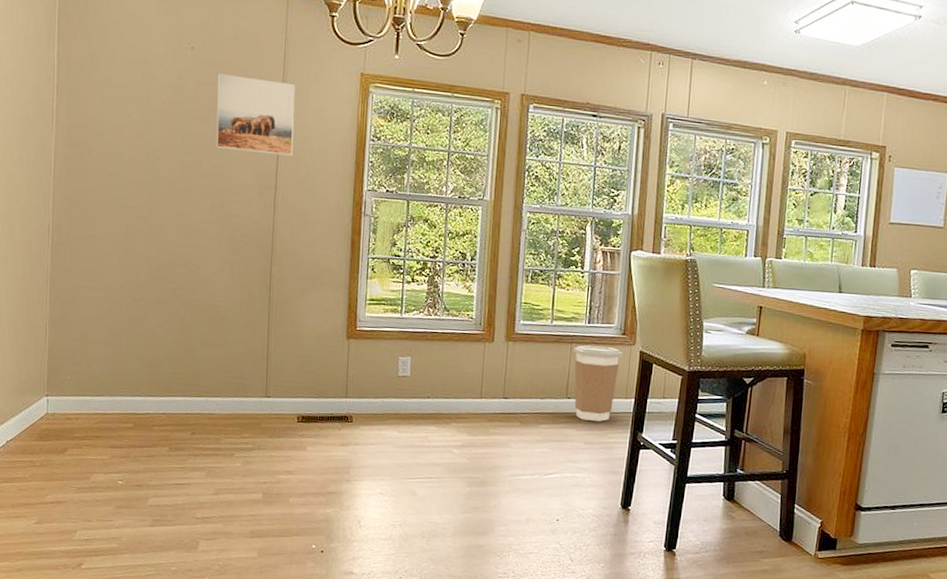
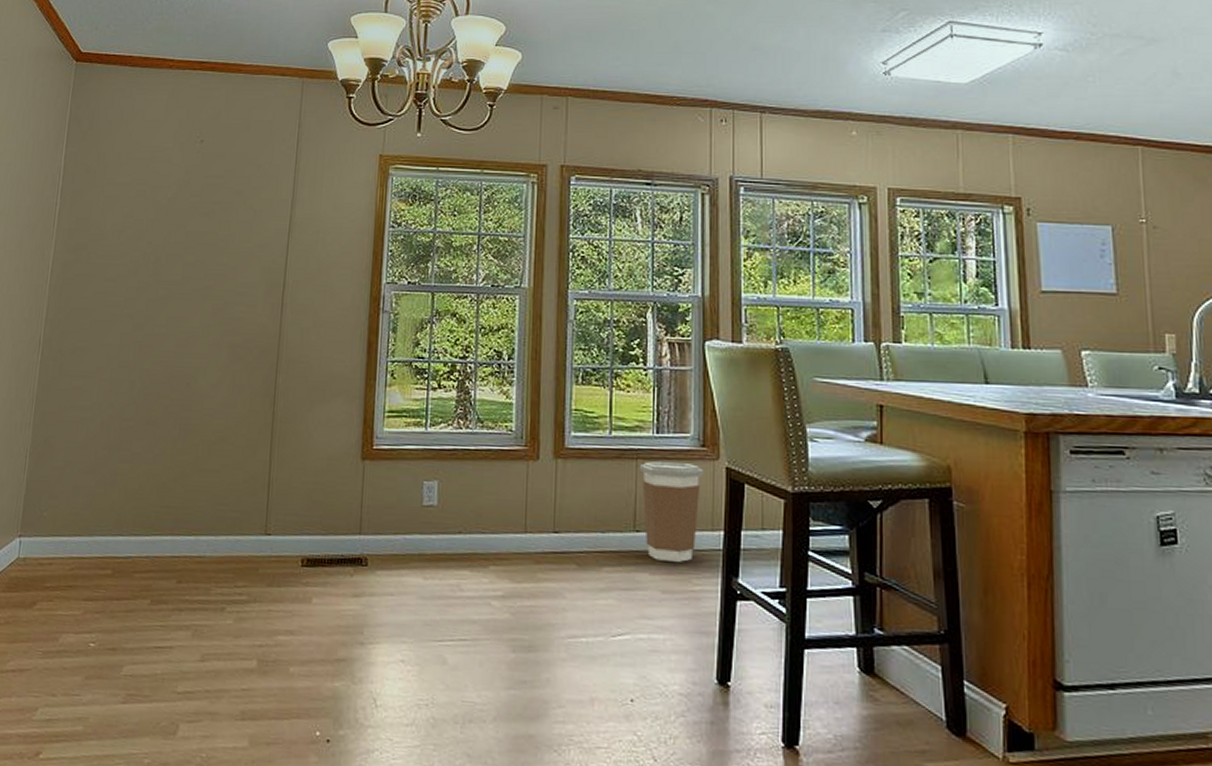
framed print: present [216,73,295,156] -> none [221,166,308,249]

